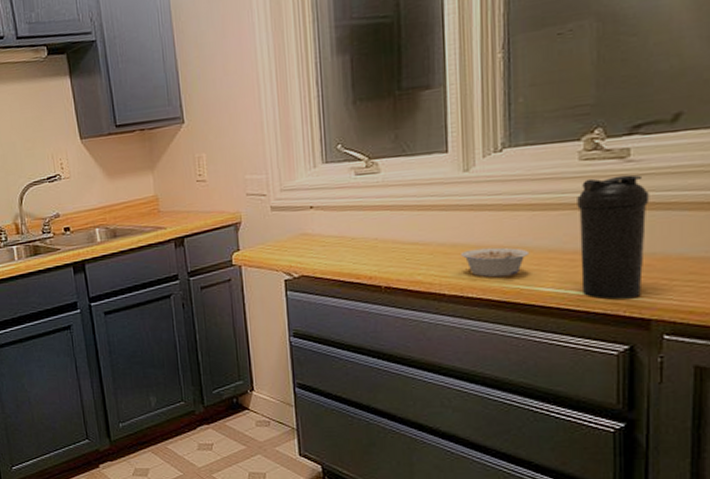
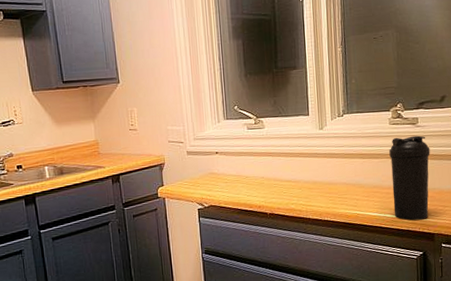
legume: present [461,247,530,278] -> none [319,184,362,206]

